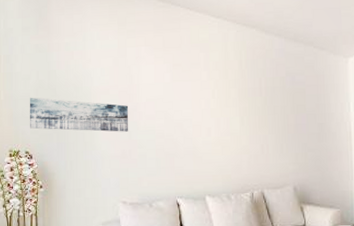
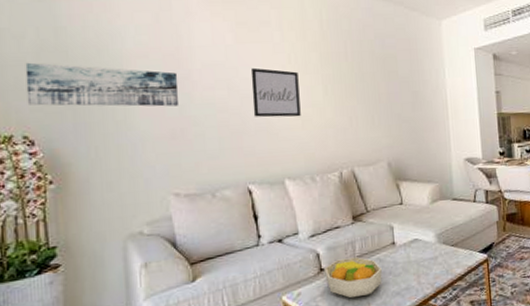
wall art: none [182,101,221,144] -> present [250,67,301,118]

